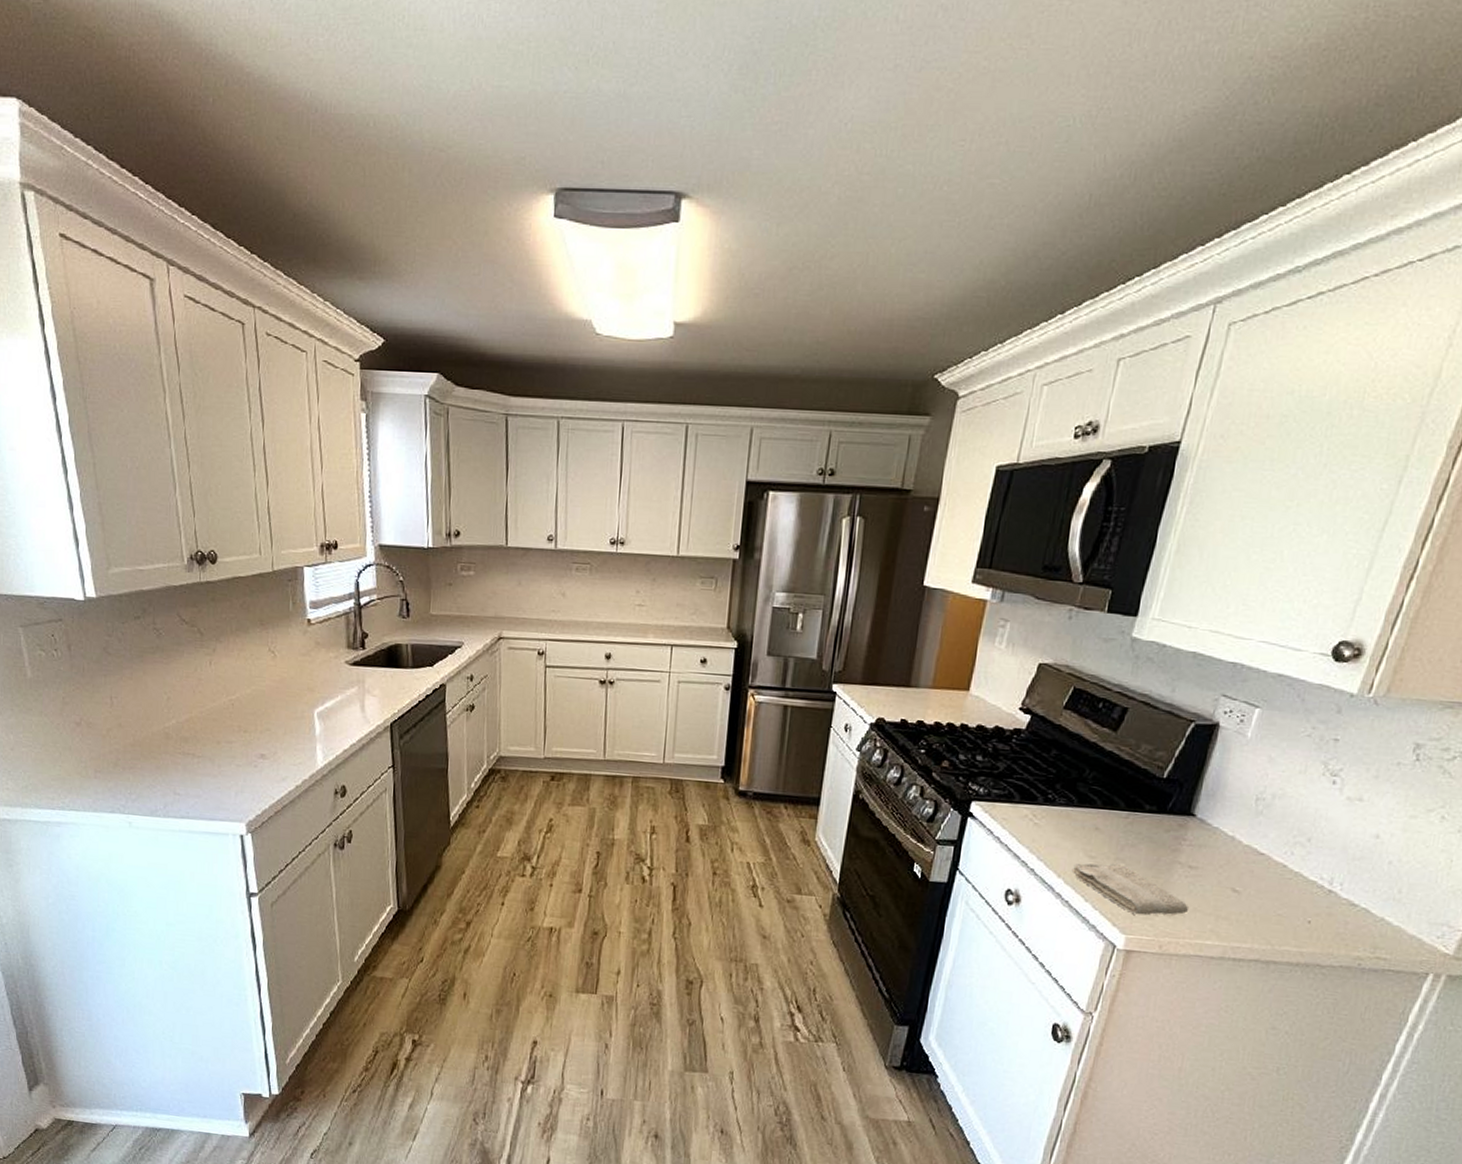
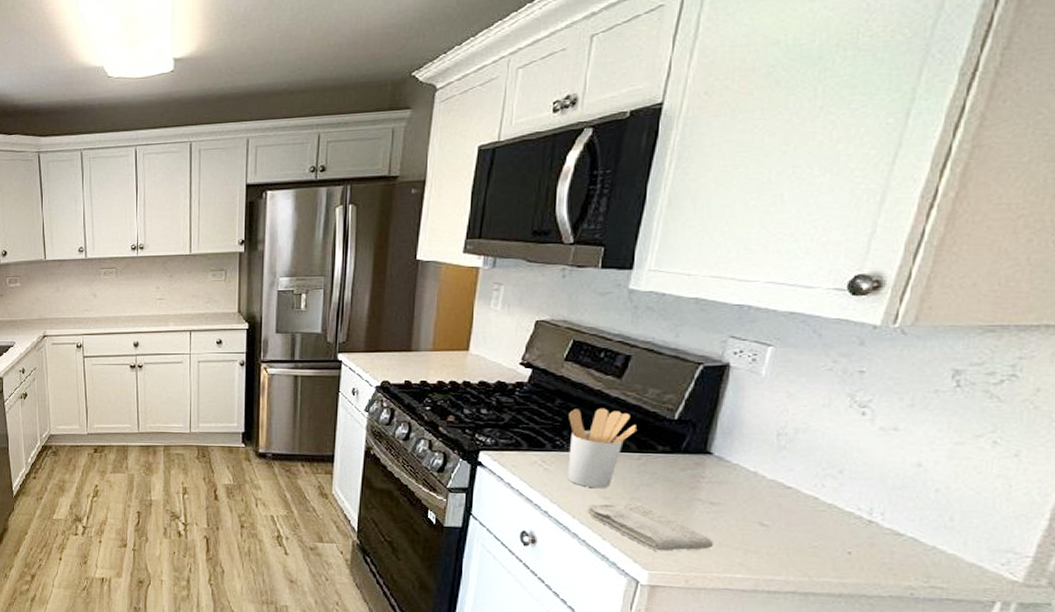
utensil holder: none [1056,761,1128,848] -> present [567,408,638,489]

